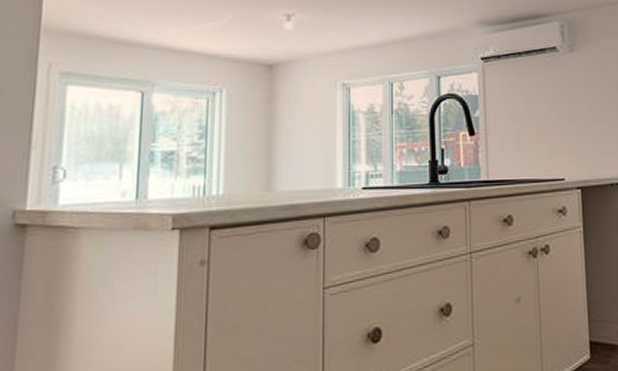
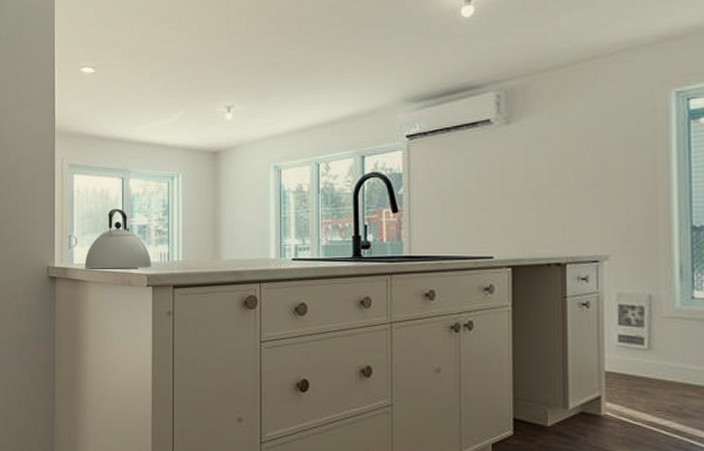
kettle: none [76,130,181,211] -> present [84,208,152,269]

